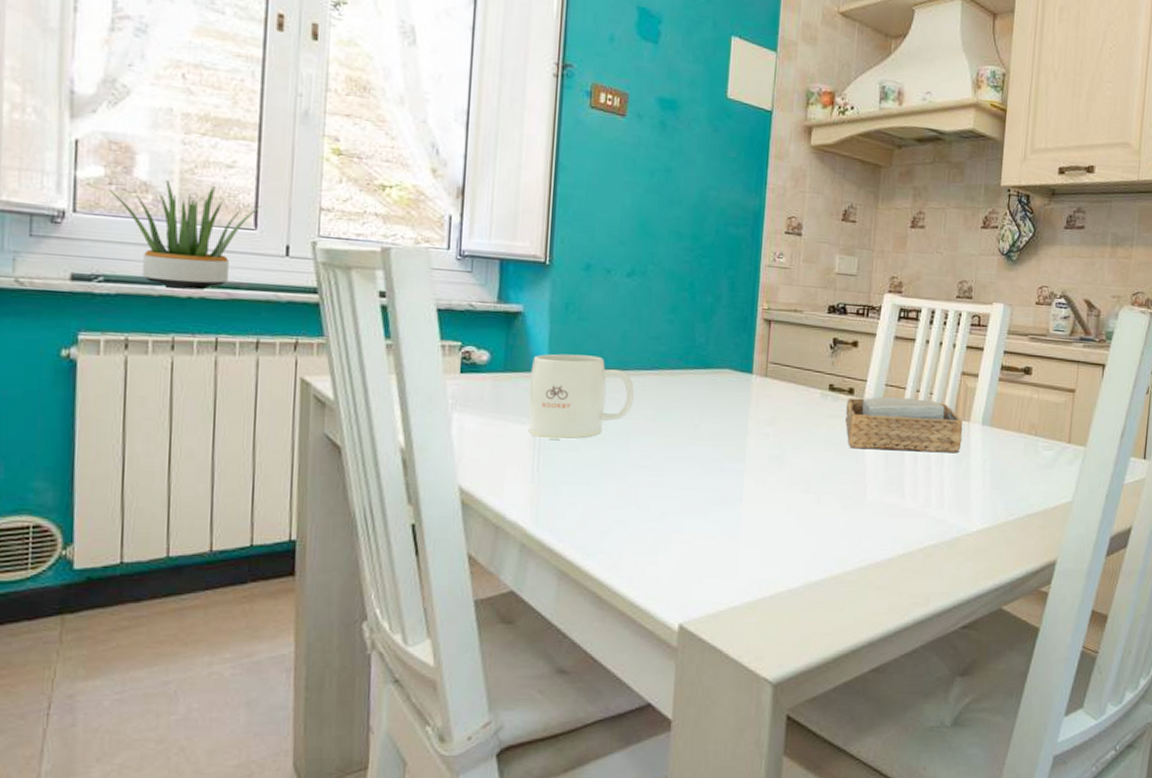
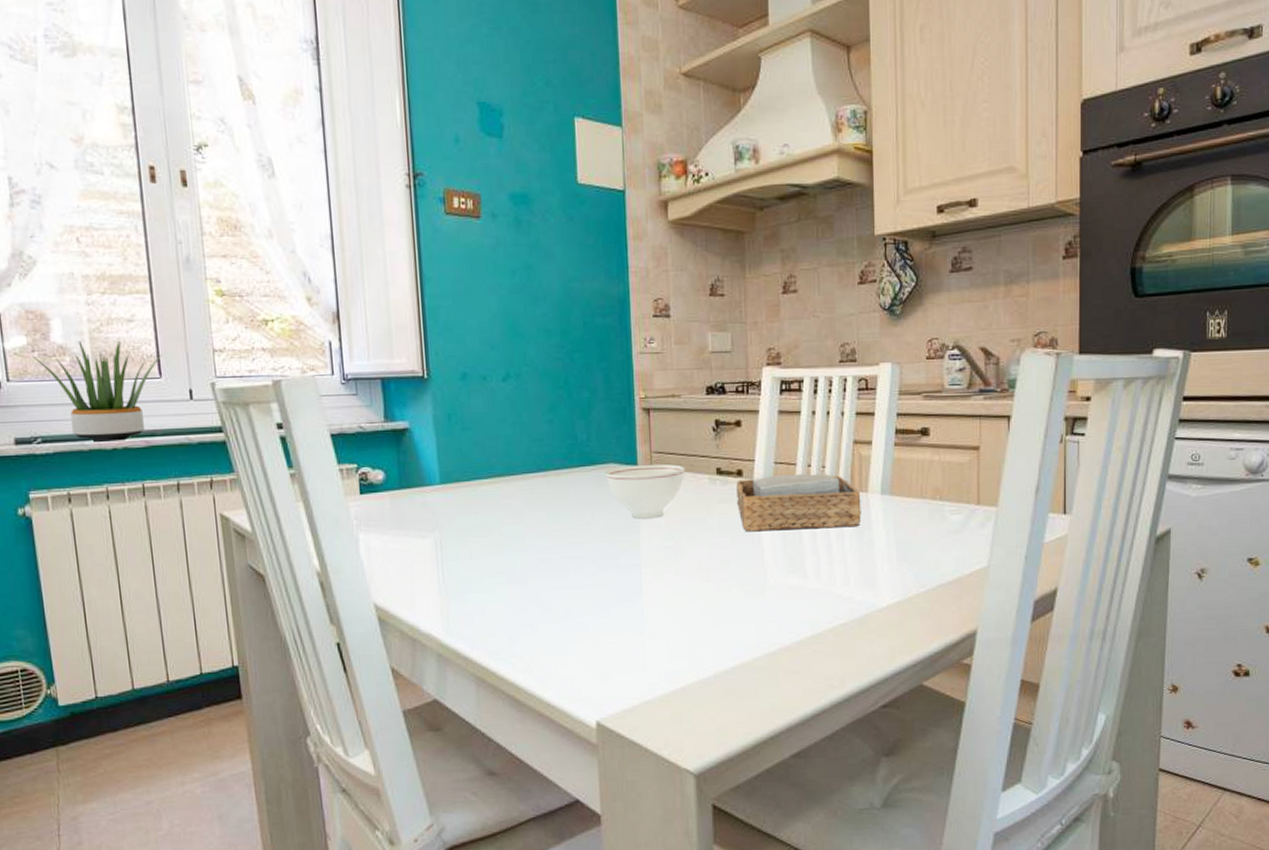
mug: present [528,353,635,440] -> none [424,464,525,551]
bowl: none [718,373,799,427] -> present [604,464,685,519]

